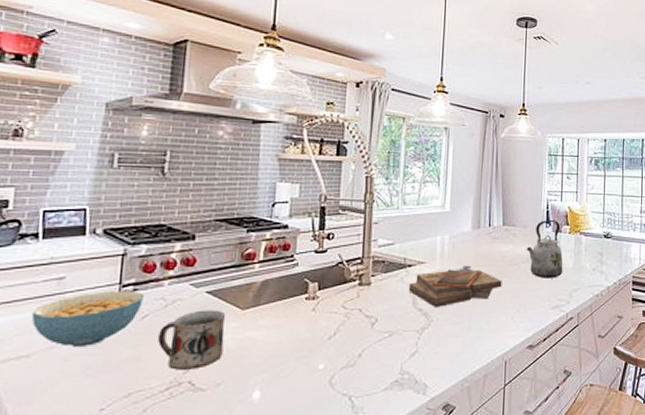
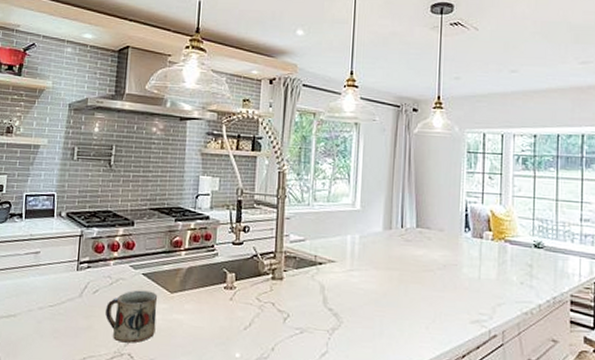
cereal bowl: present [31,291,145,347] -> none [17,266,96,313]
clipboard: present [408,265,502,307] -> none [319,267,416,309]
kettle: present [526,220,563,278] -> none [442,224,485,289]

